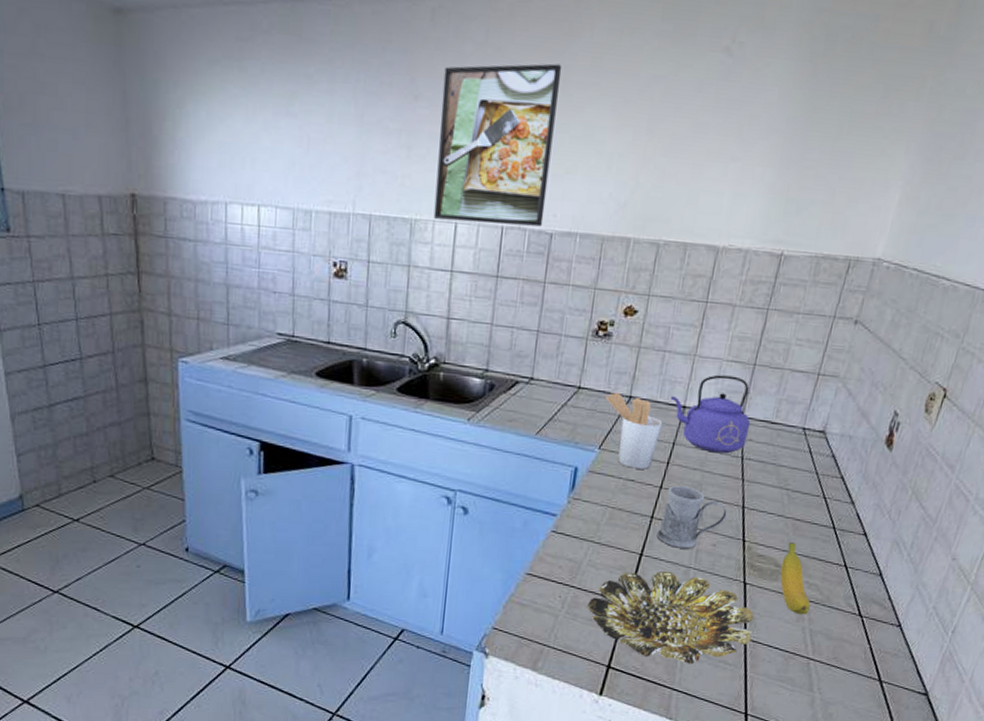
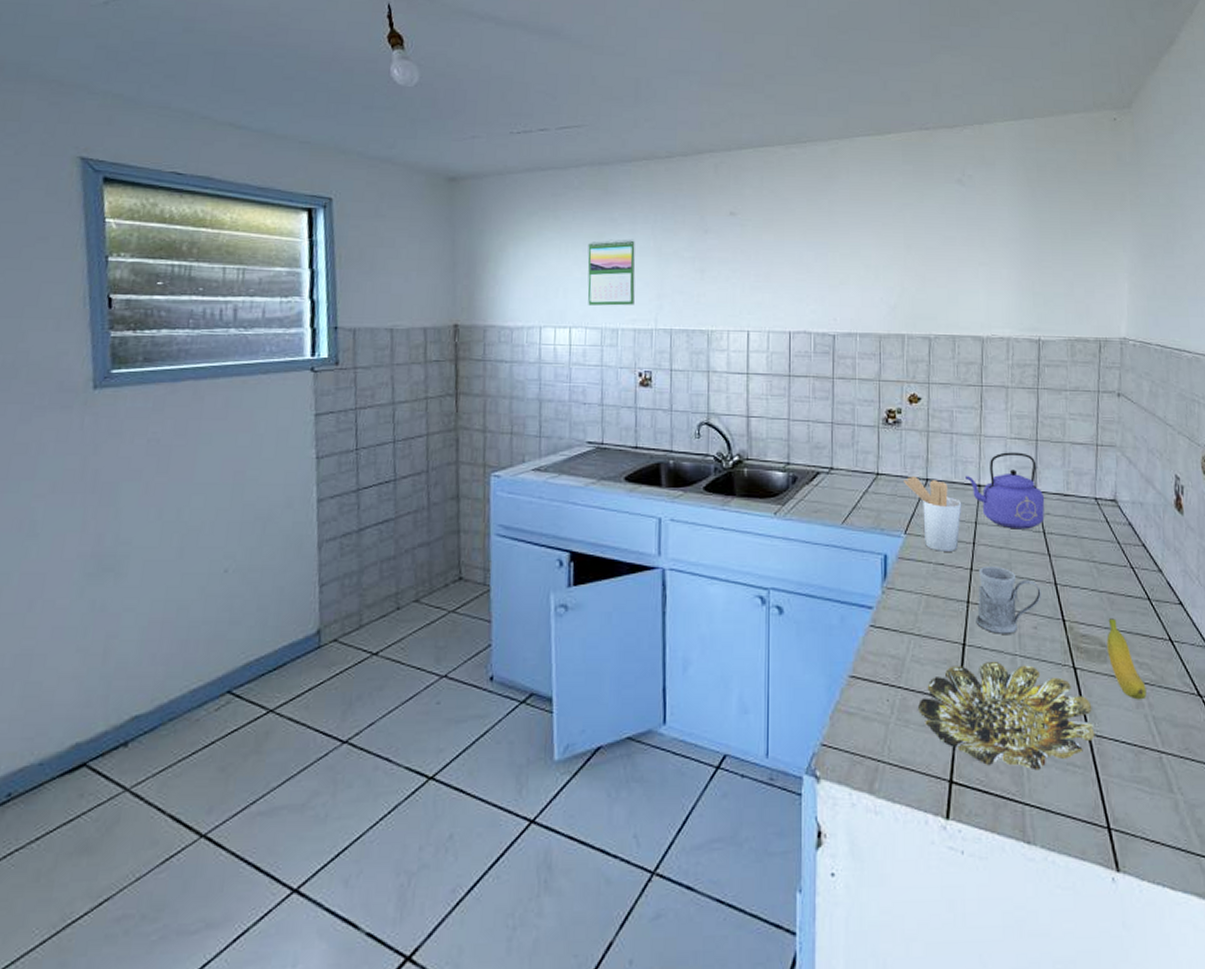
calendar: none [278,101,333,184] -> present [587,239,636,306]
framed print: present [433,63,562,227] -> none [727,199,827,330]

